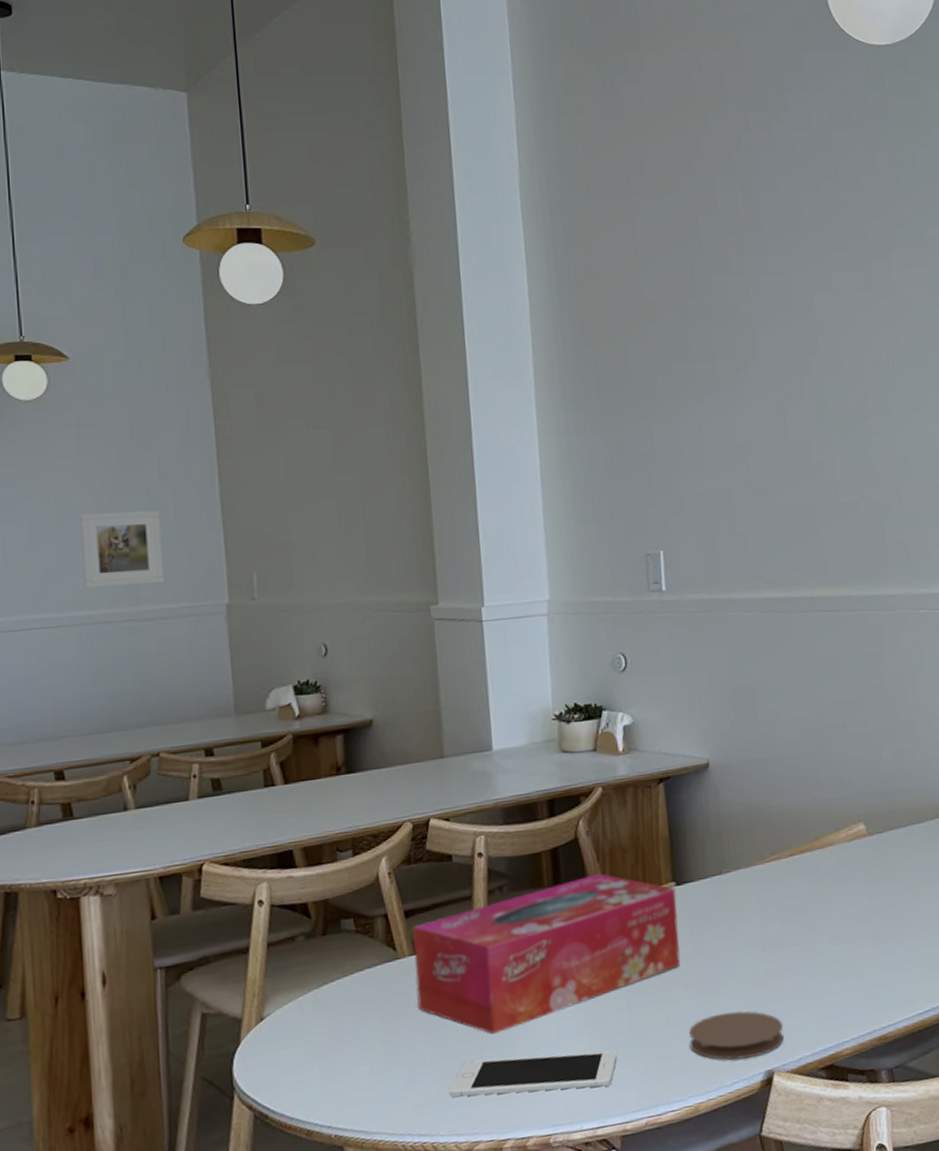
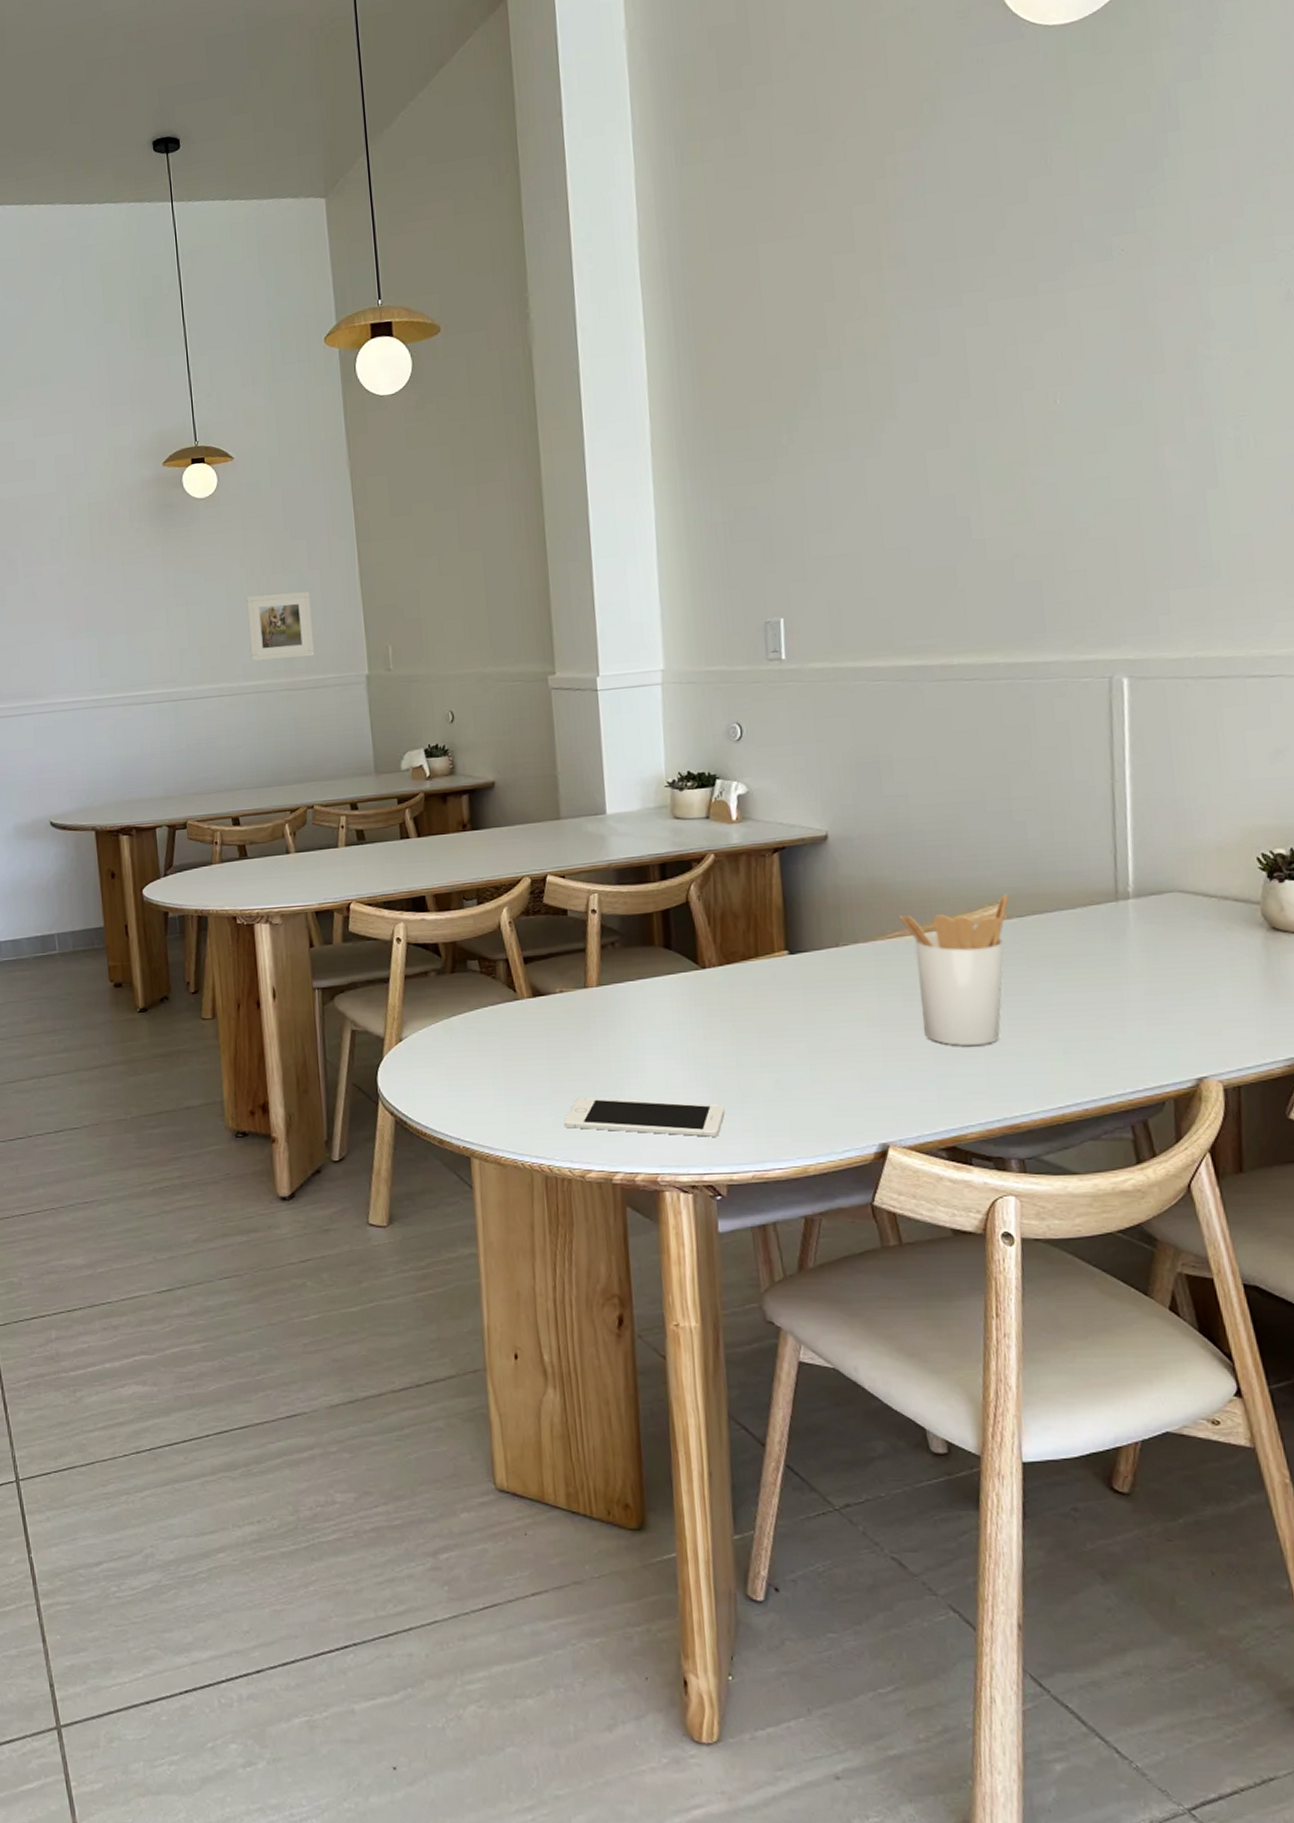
tissue box: present [413,873,681,1034] -> none [531,936,792,1076]
coaster: present [688,1011,784,1060] -> none [798,1082,901,1130]
utensil holder: none [774,811,870,964] -> present [898,893,1010,1047]

